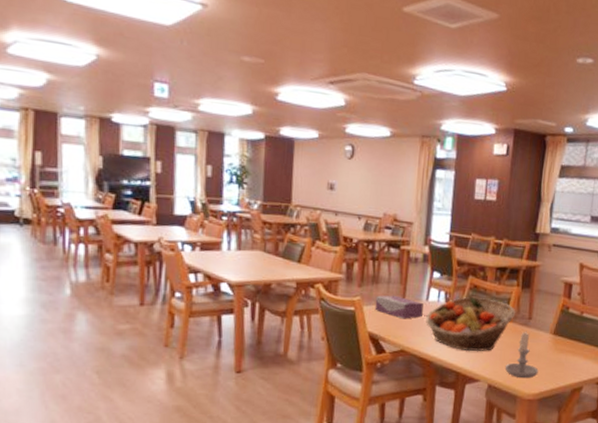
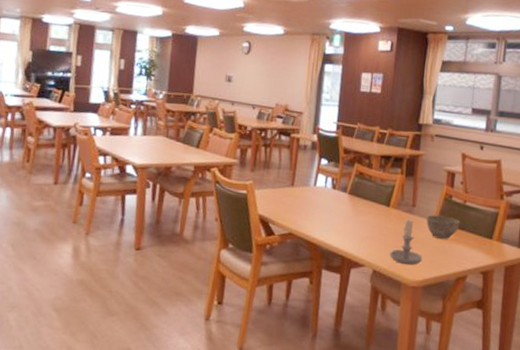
tissue box: present [374,295,423,319] -> none [265,180,311,203]
fruit basket: present [426,296,516,352] -> none [313,183,400,237]
bowl: none [542,327,577,352] -> present [426,215,460,240]

